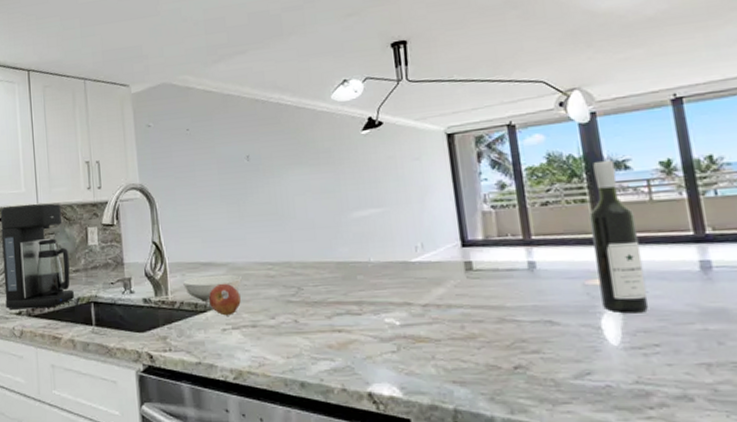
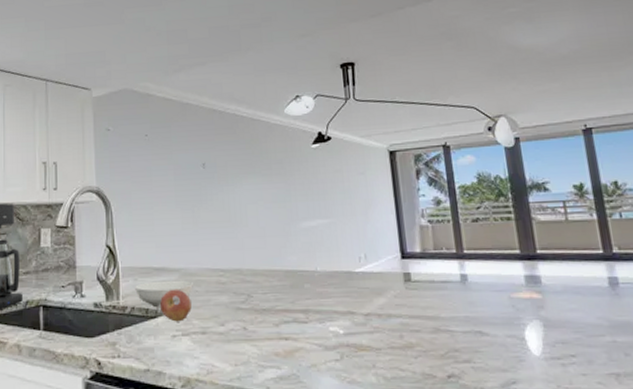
bottle: present [589,159,649,314] -> none [514,181,566,325]

